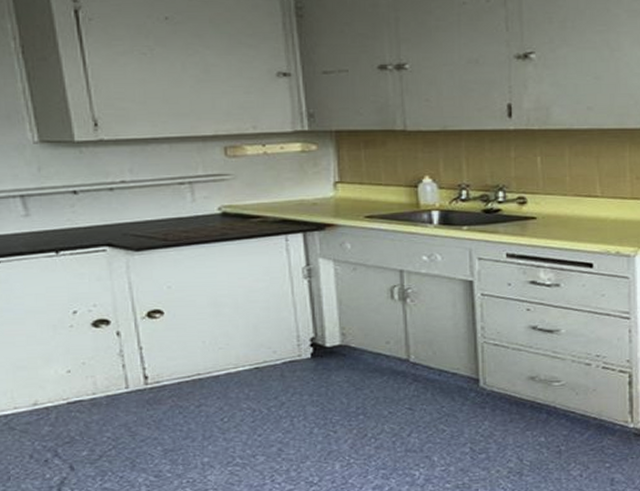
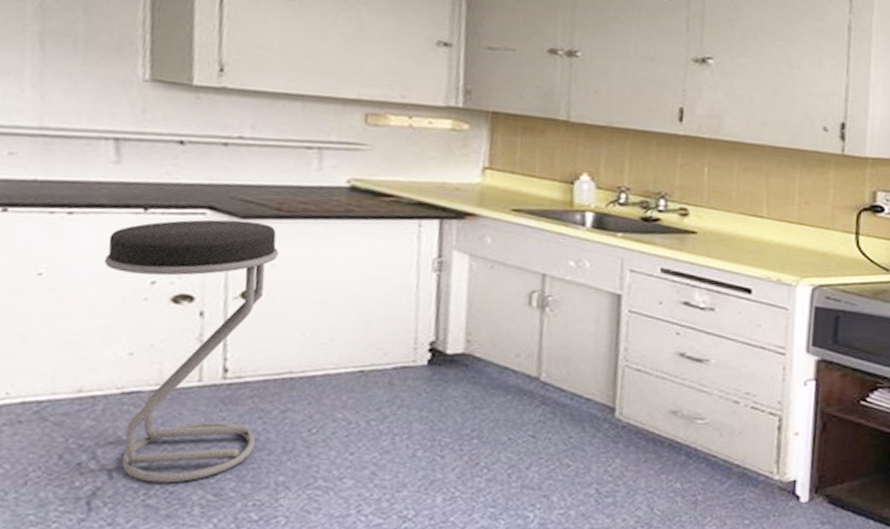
stool: none [32,252,180,471] -> present [103,219,279,483]

